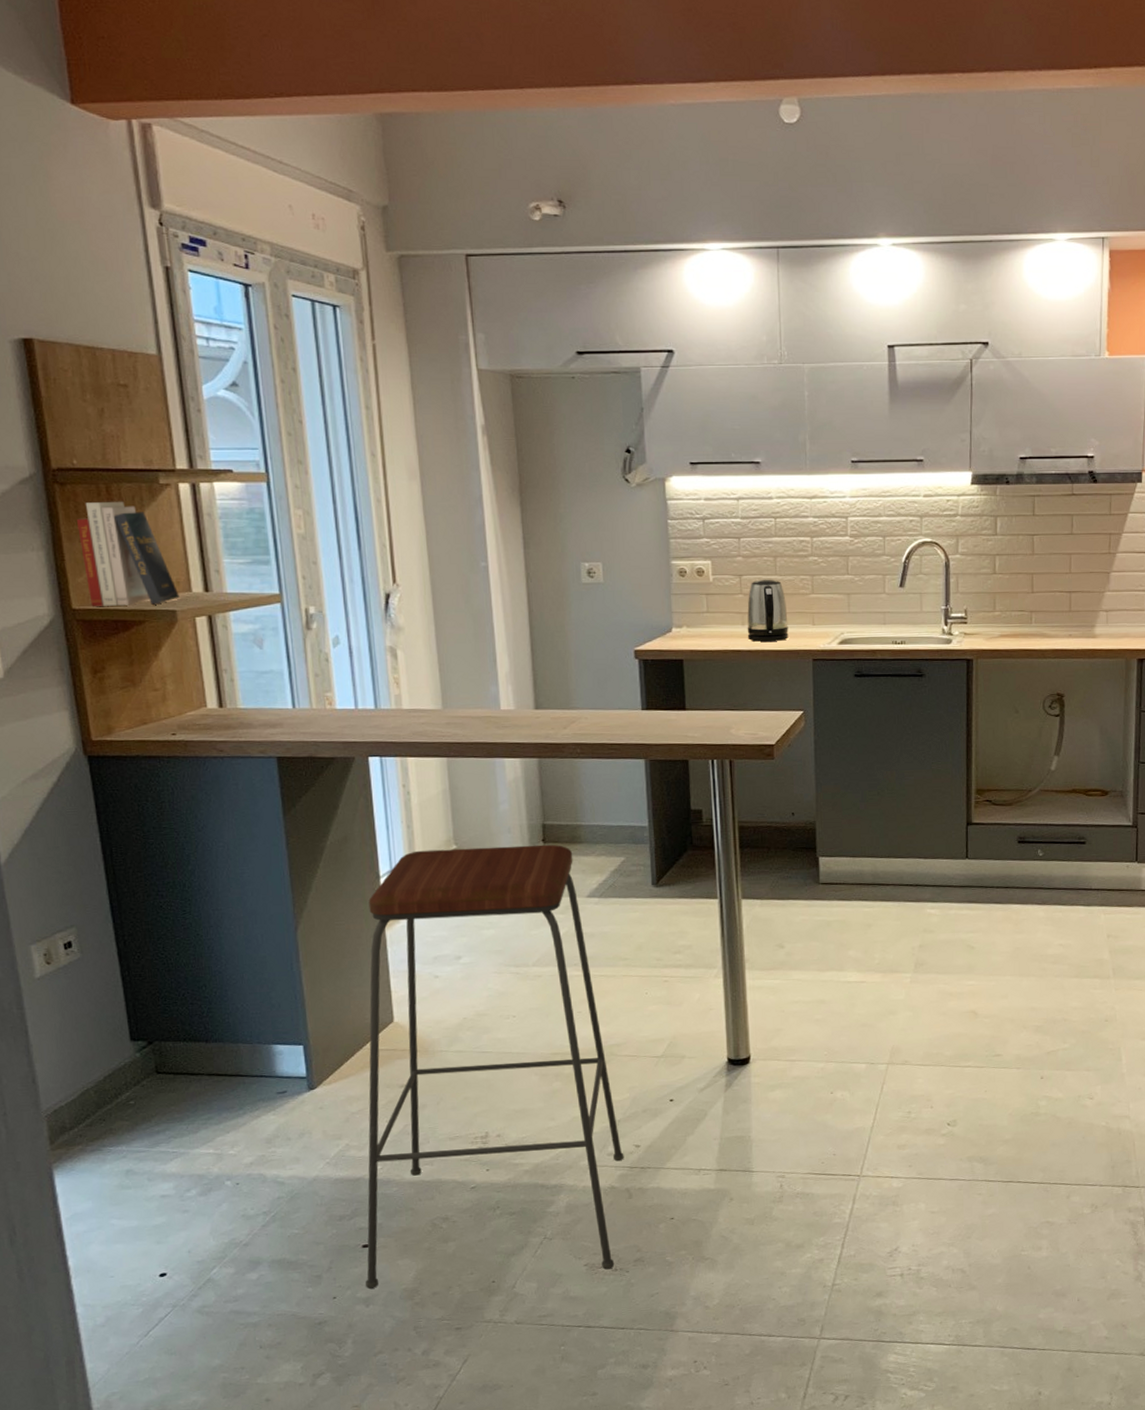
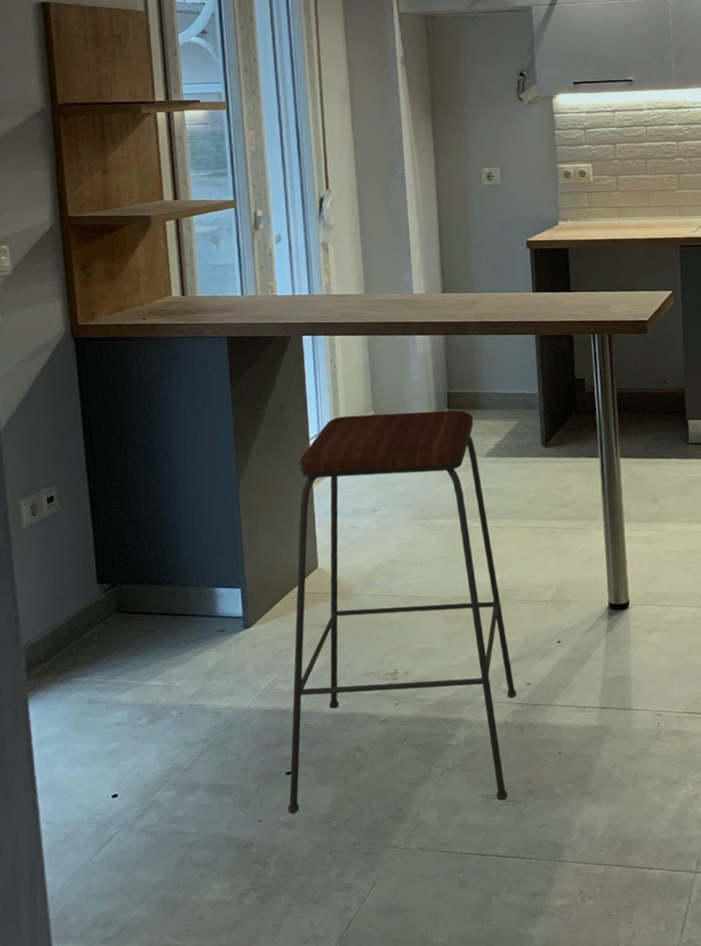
books: present [77,501,180,608] -> none [76,128,154,215]
kettle: present [747,579,789,642] -> none [623,178,659,232]

